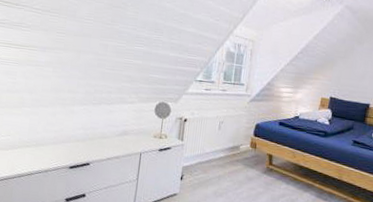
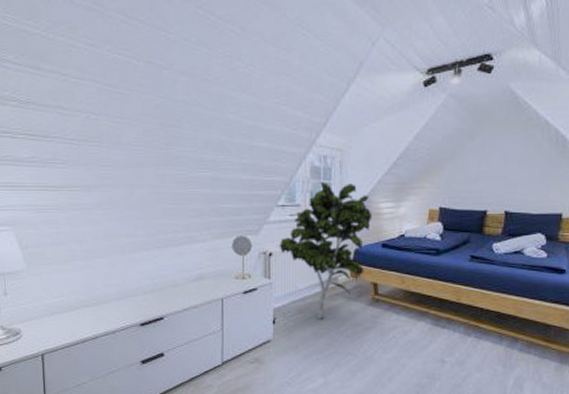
indoor plant: none [193,65,274,181] -> present [279,182,373,319]

